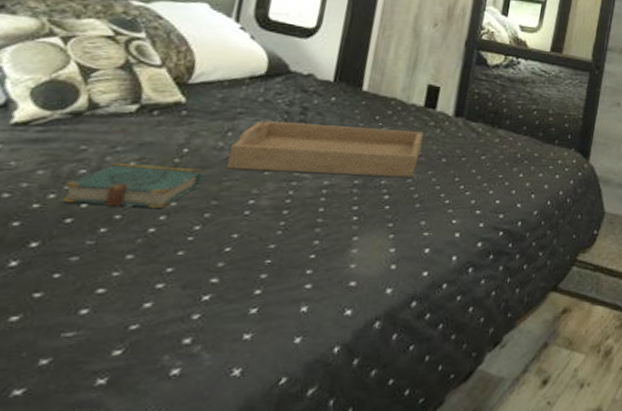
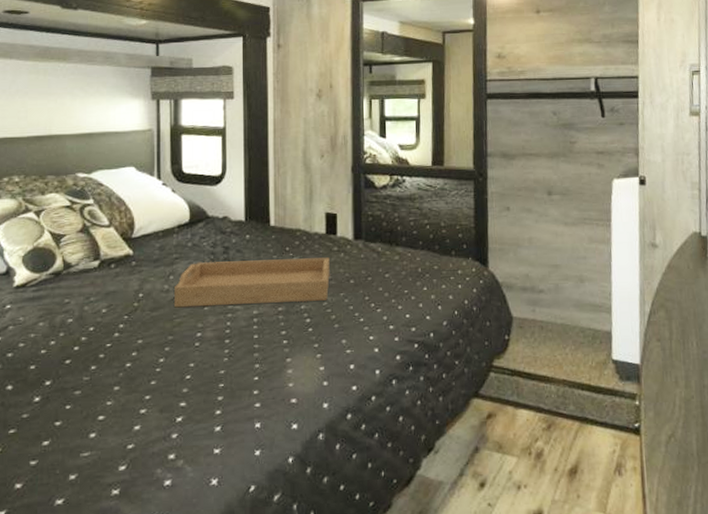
book: present [60,162,203,208] -> none [59,310,157,348]

